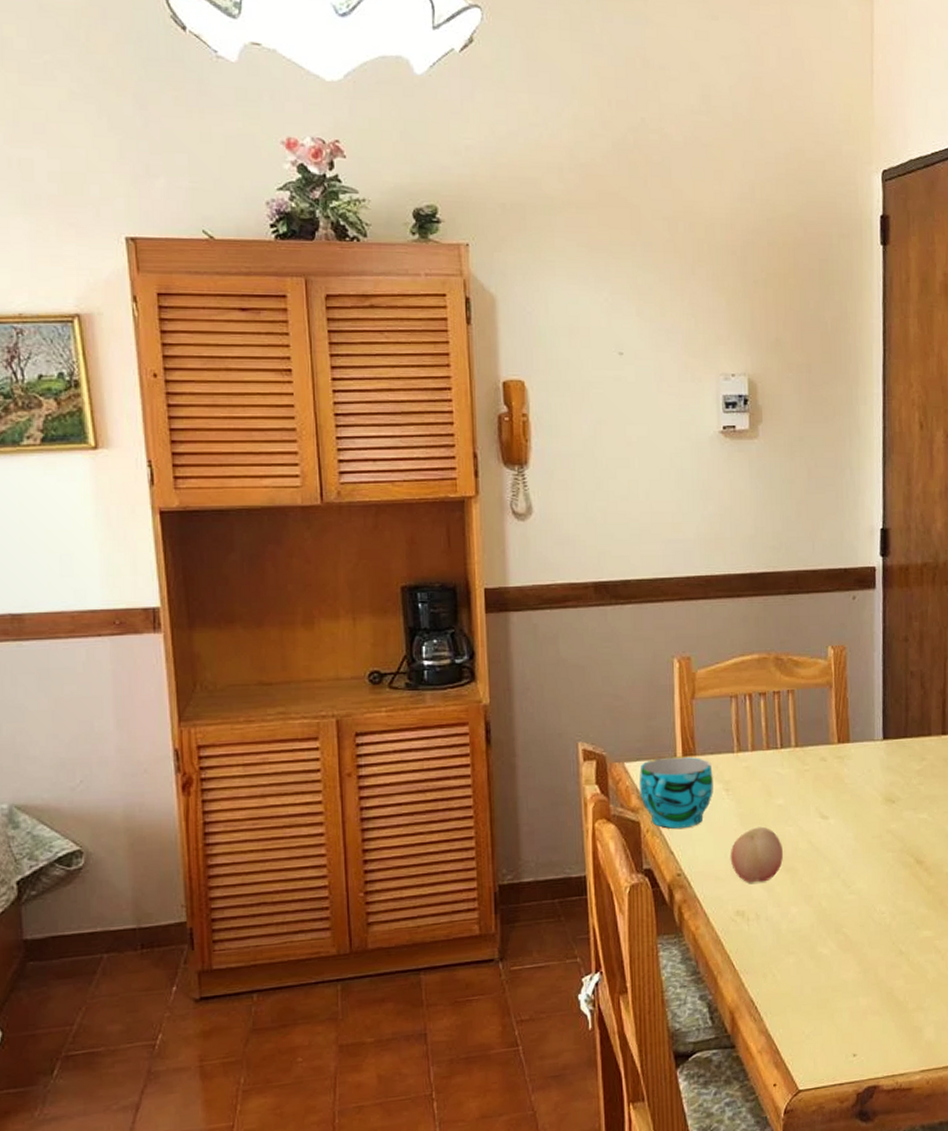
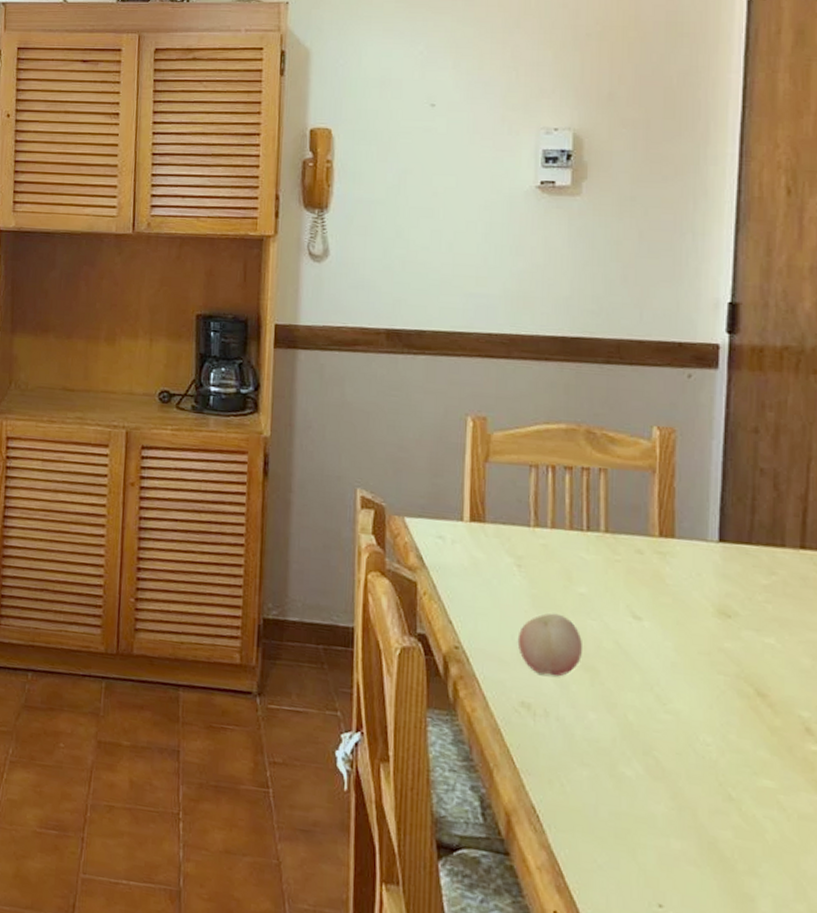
cup: present [639,756,713,829] -> none [418,518,504,599]

